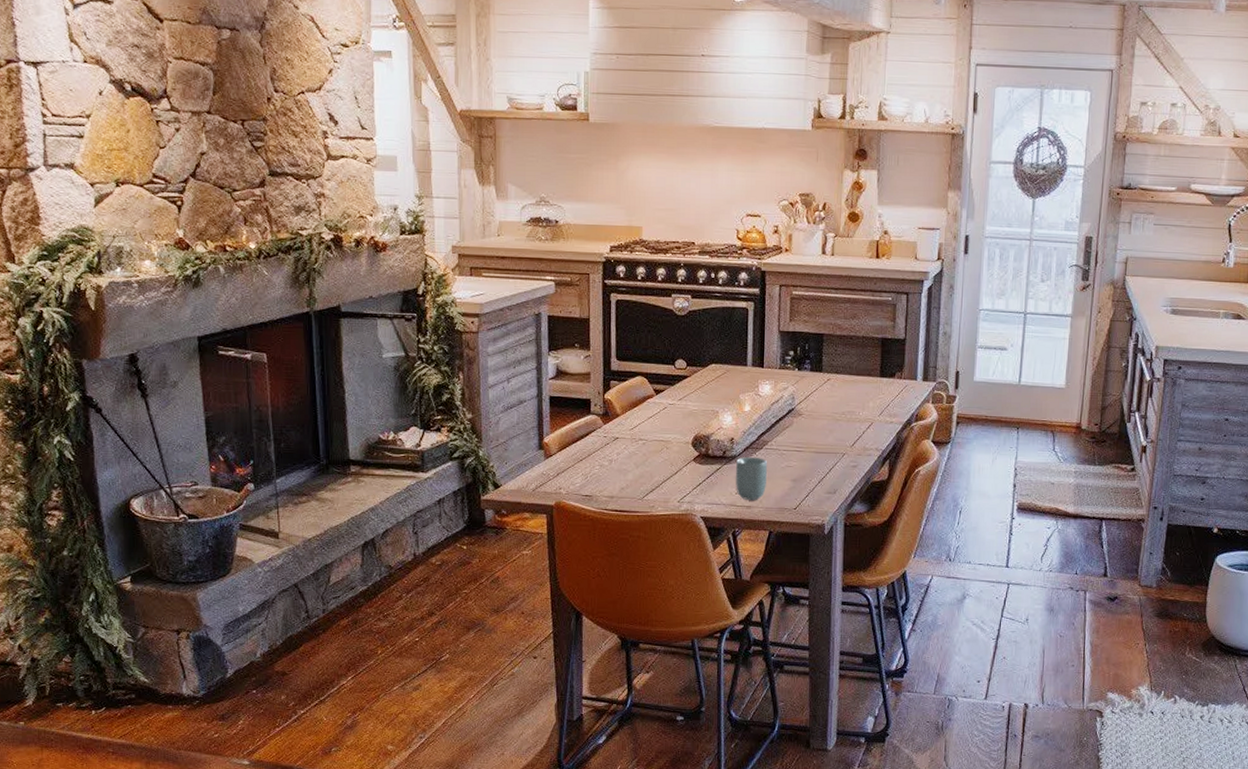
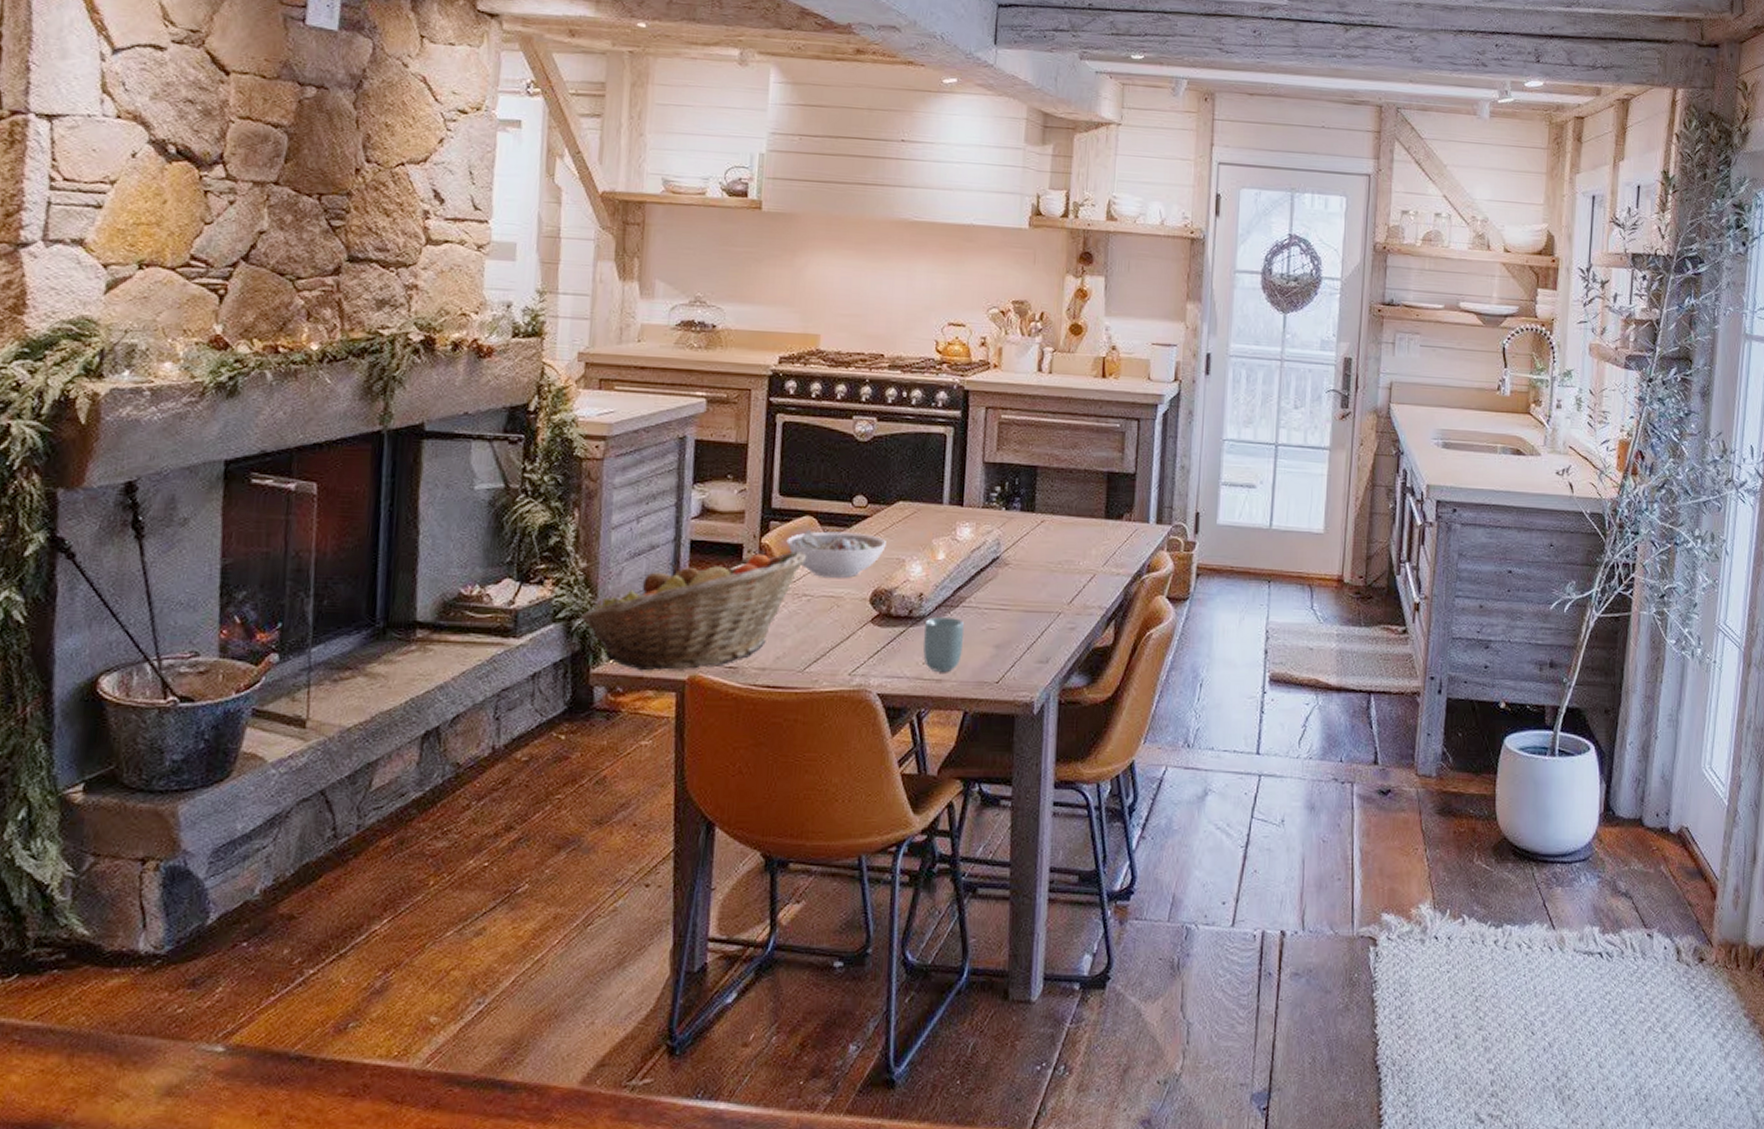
fruit basket: none [470,404,640,498] -> present [580,550,806,671]
bowl: none [624,387,703,426] -> present [786,529,886,578]

